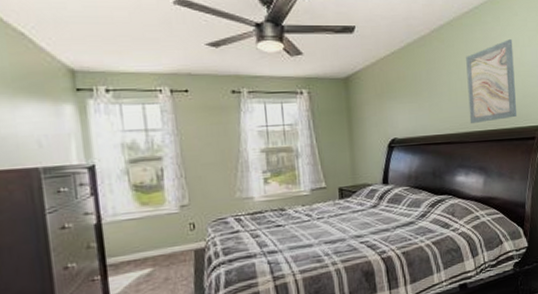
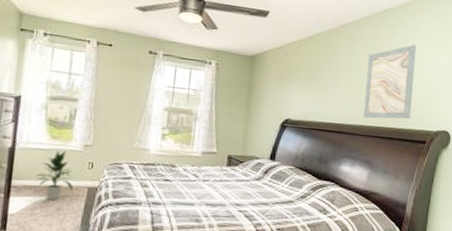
indoor plant: none [132,215,179,272] -> present [36,150,74,200]

